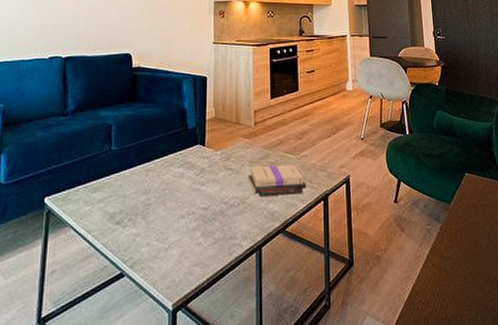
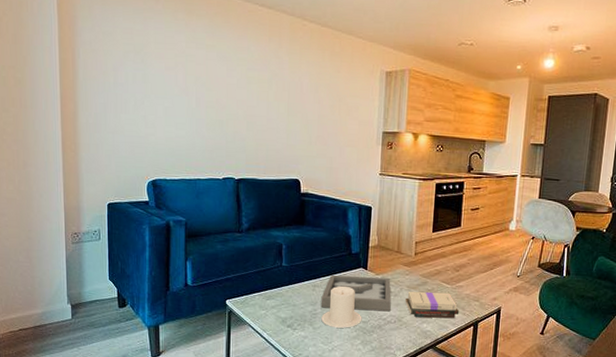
decorative tray: none [154,154,233,196] -> present [320,274,391,312]
candle: none [155,167,202,219] -> present [321,286,362,328]

